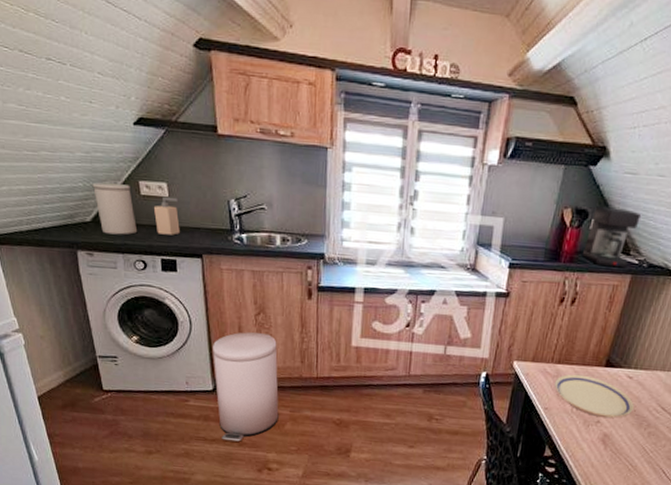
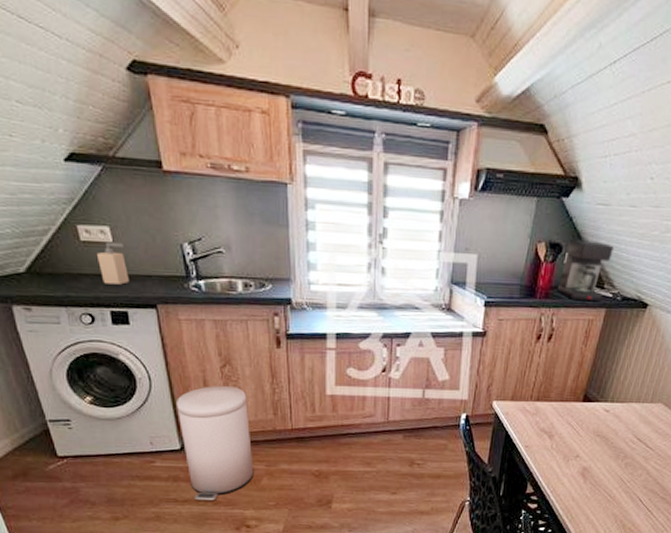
canister: present [92,182,136,235] -> none [22,228,79,286]
plate: present [554,374,634,418] -> none [534,410,611,451]

